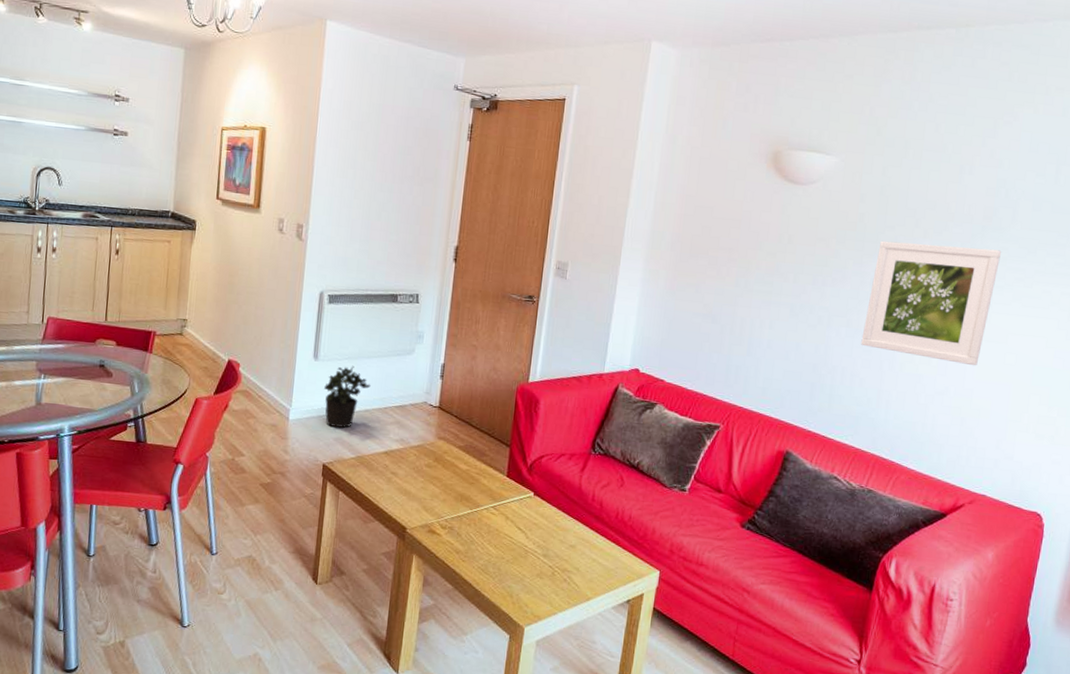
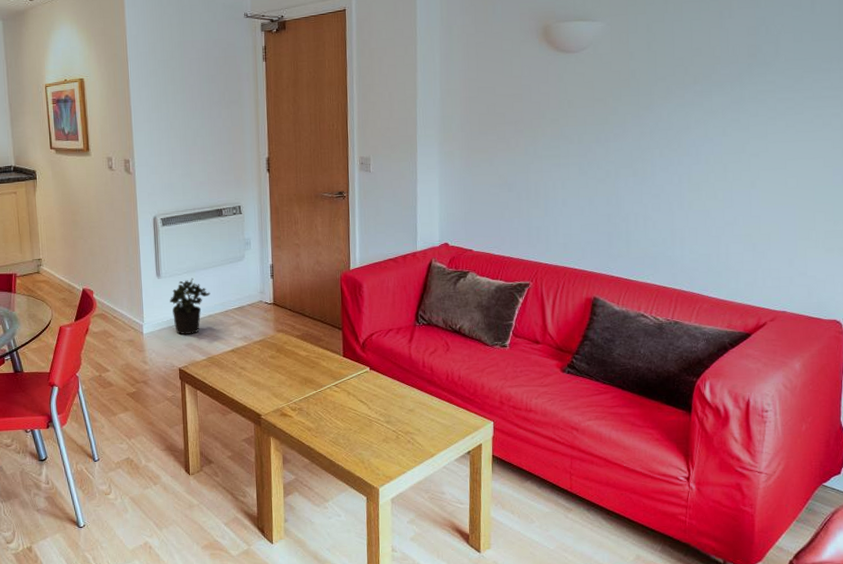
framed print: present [861,240,1002,366] -> none [649,84,770,195]

